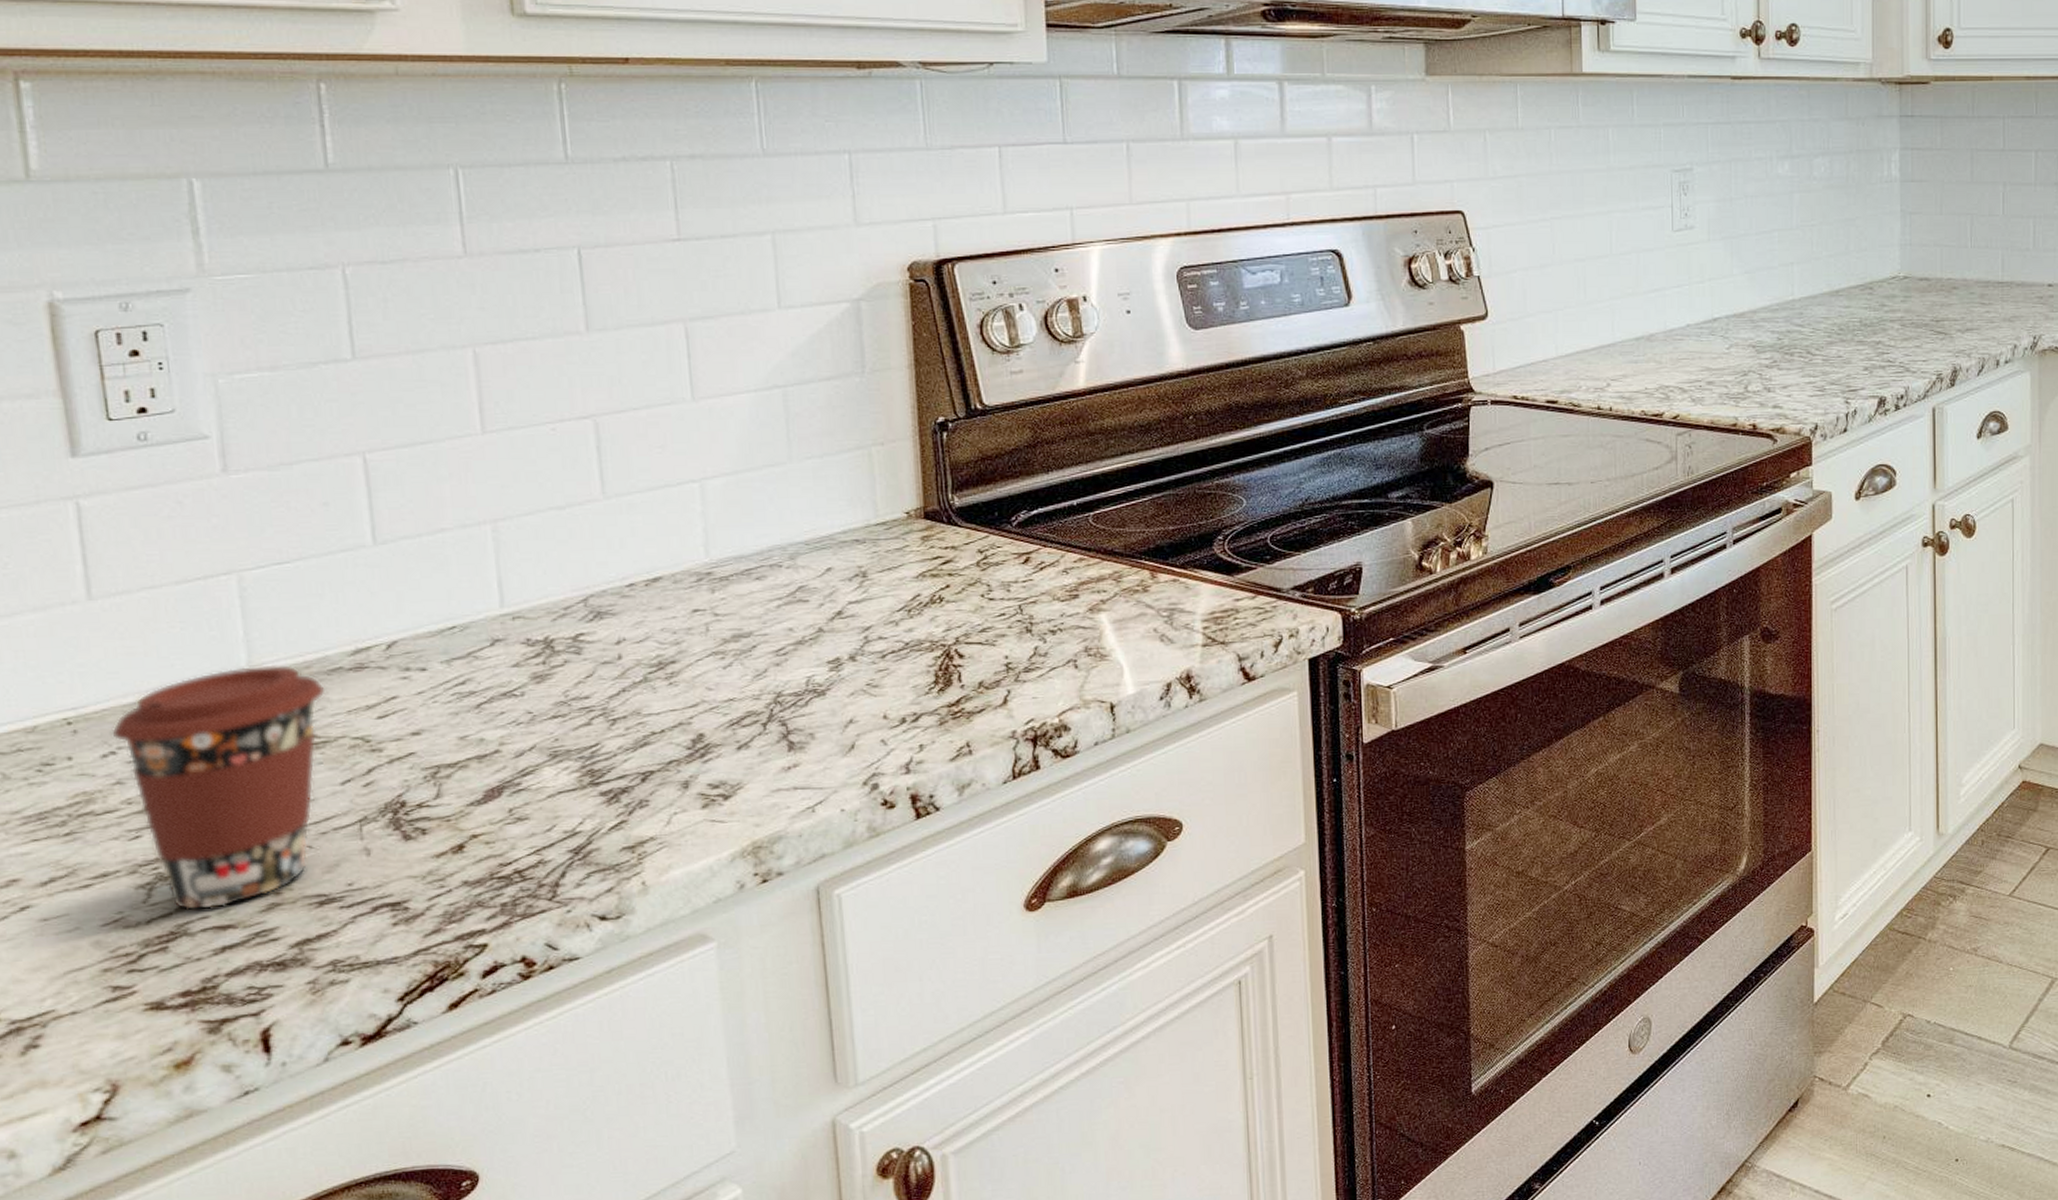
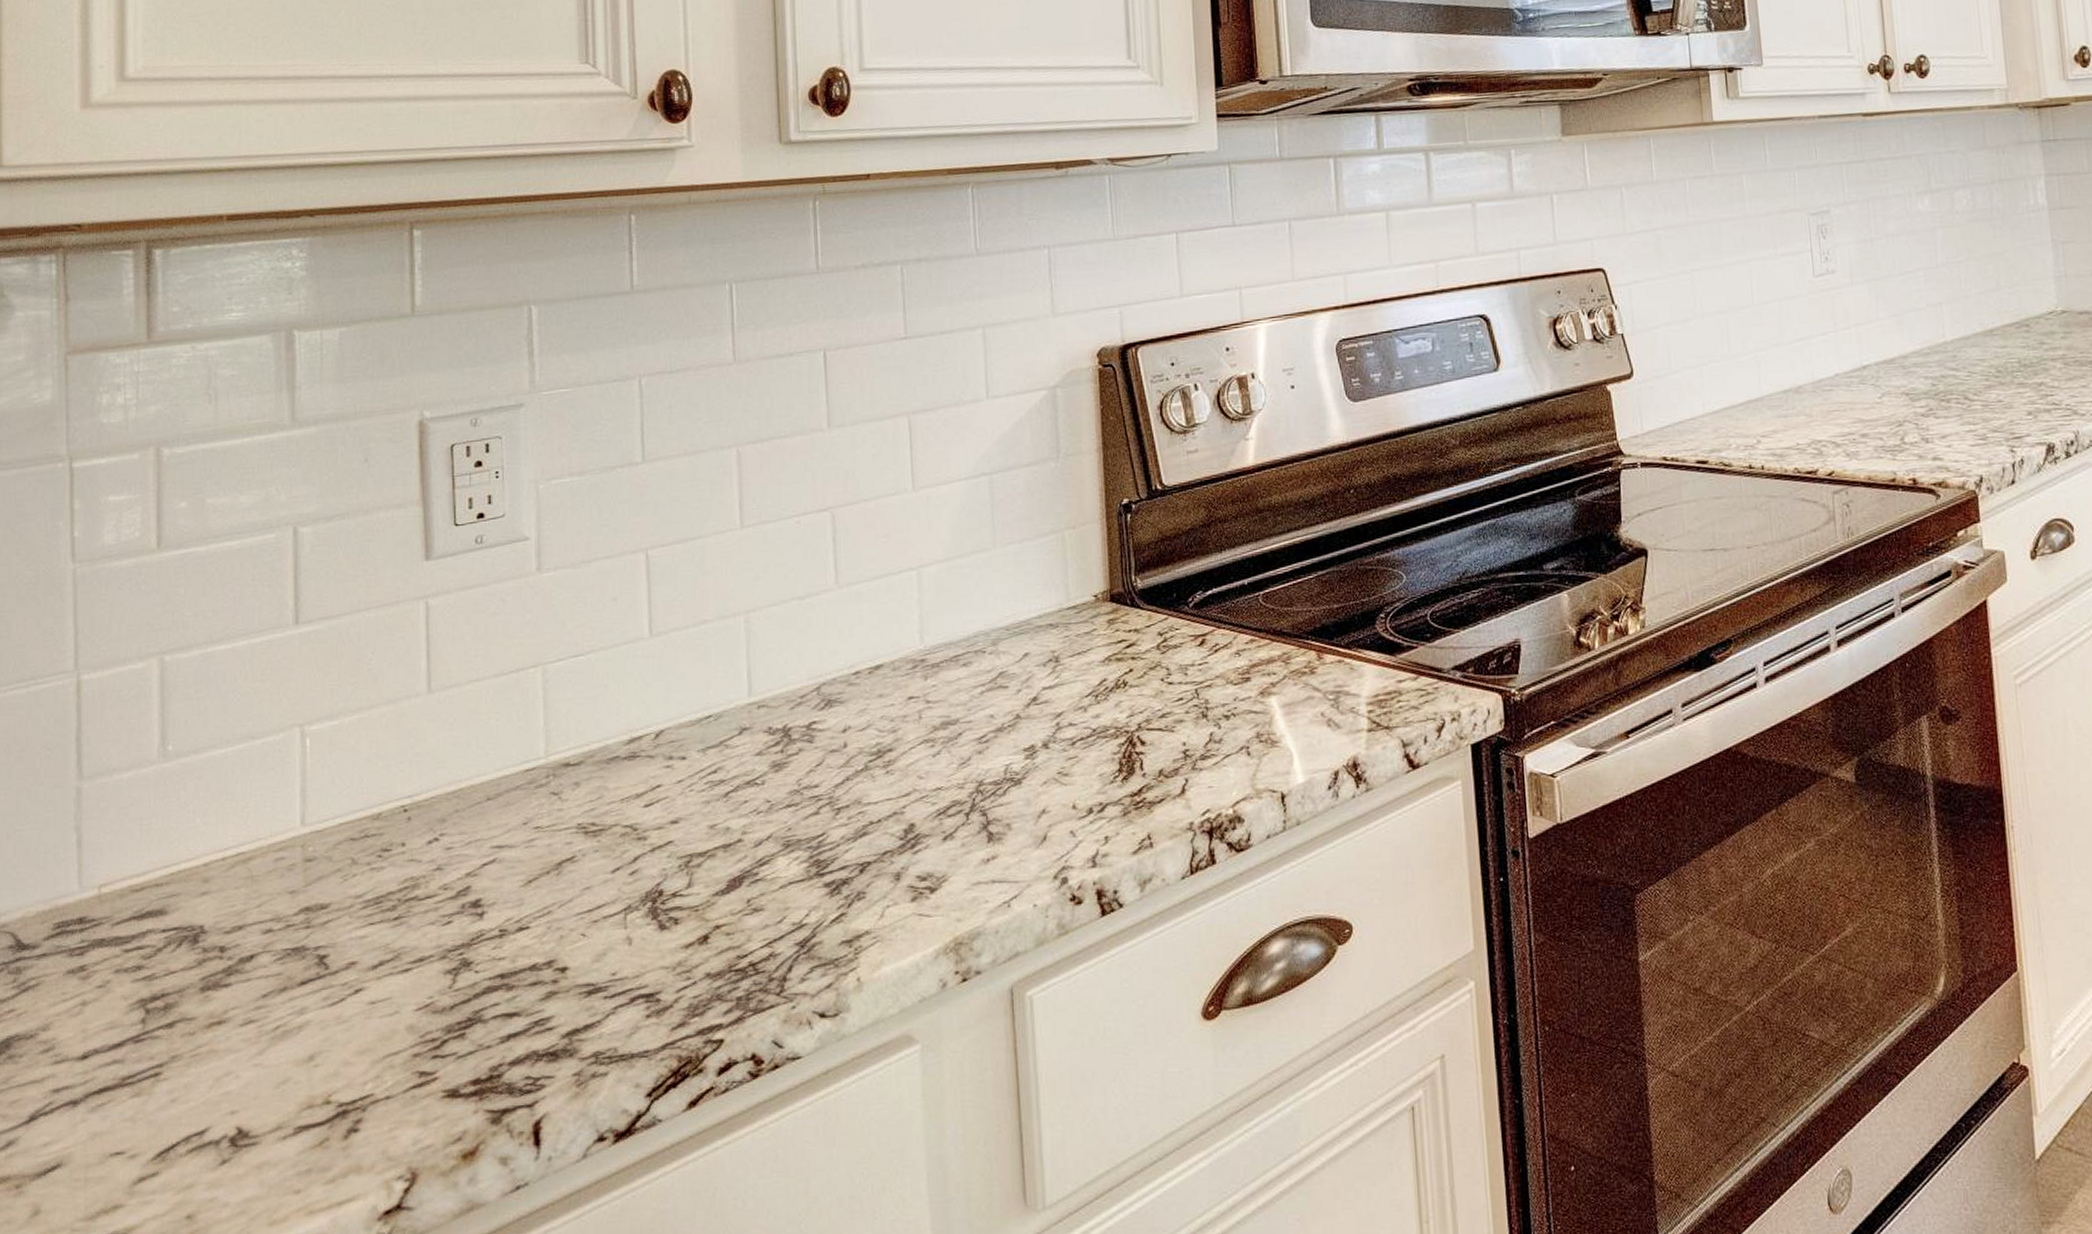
coffee cup: present [111,664,326,911] -> none [437,753,605,997]

